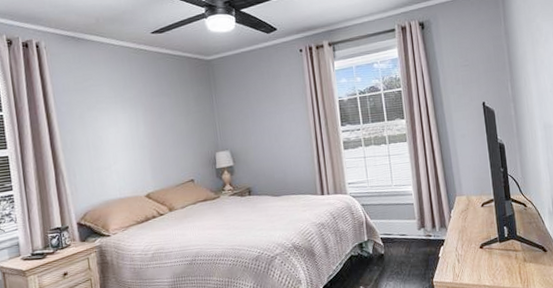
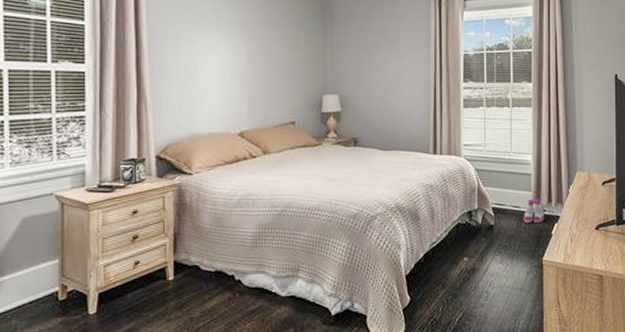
boots: none [410,224,430,249] -> present [523,197,544,223]

